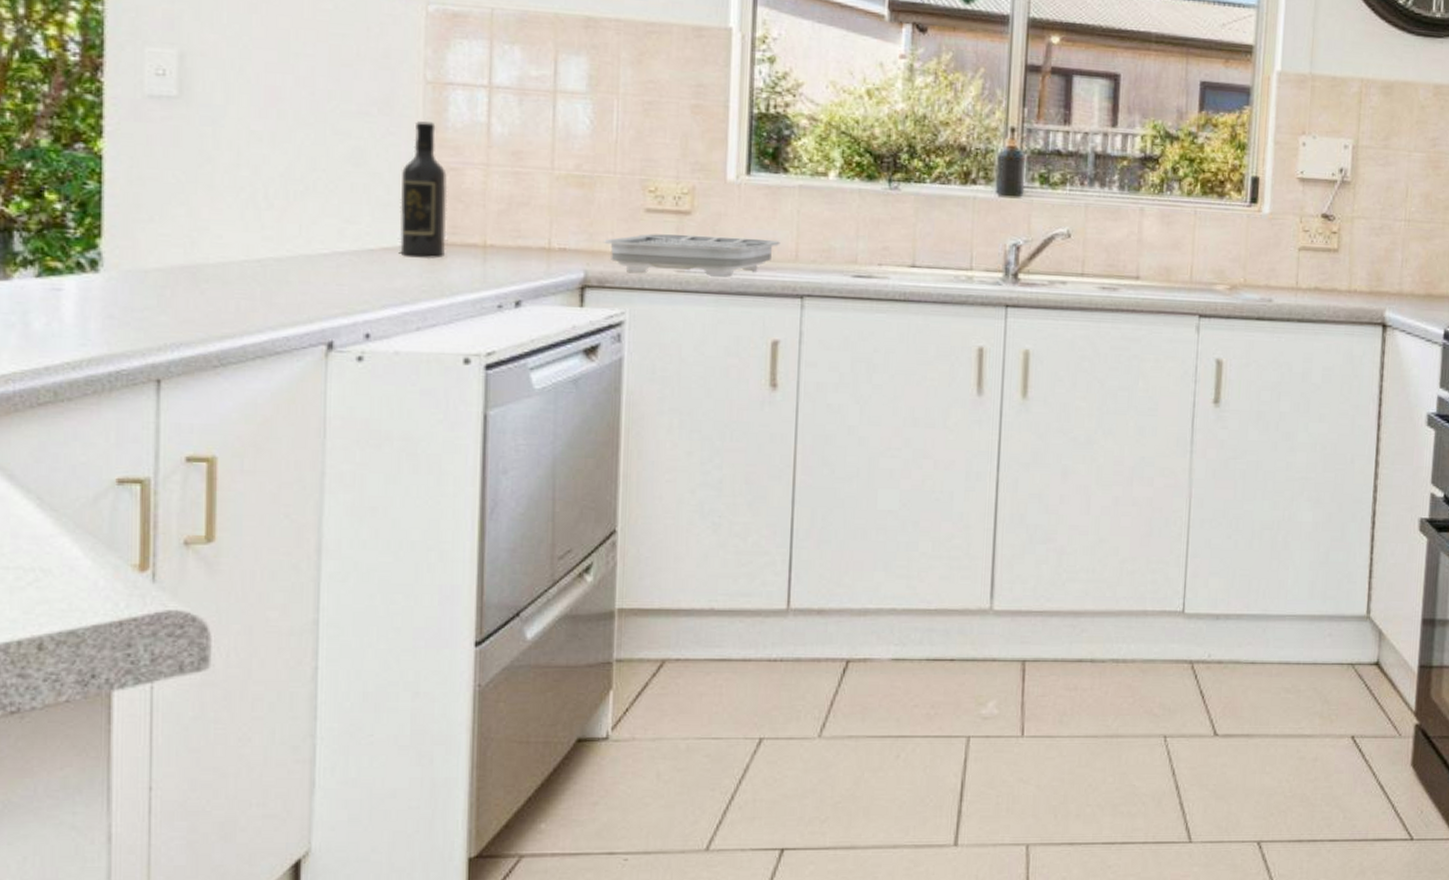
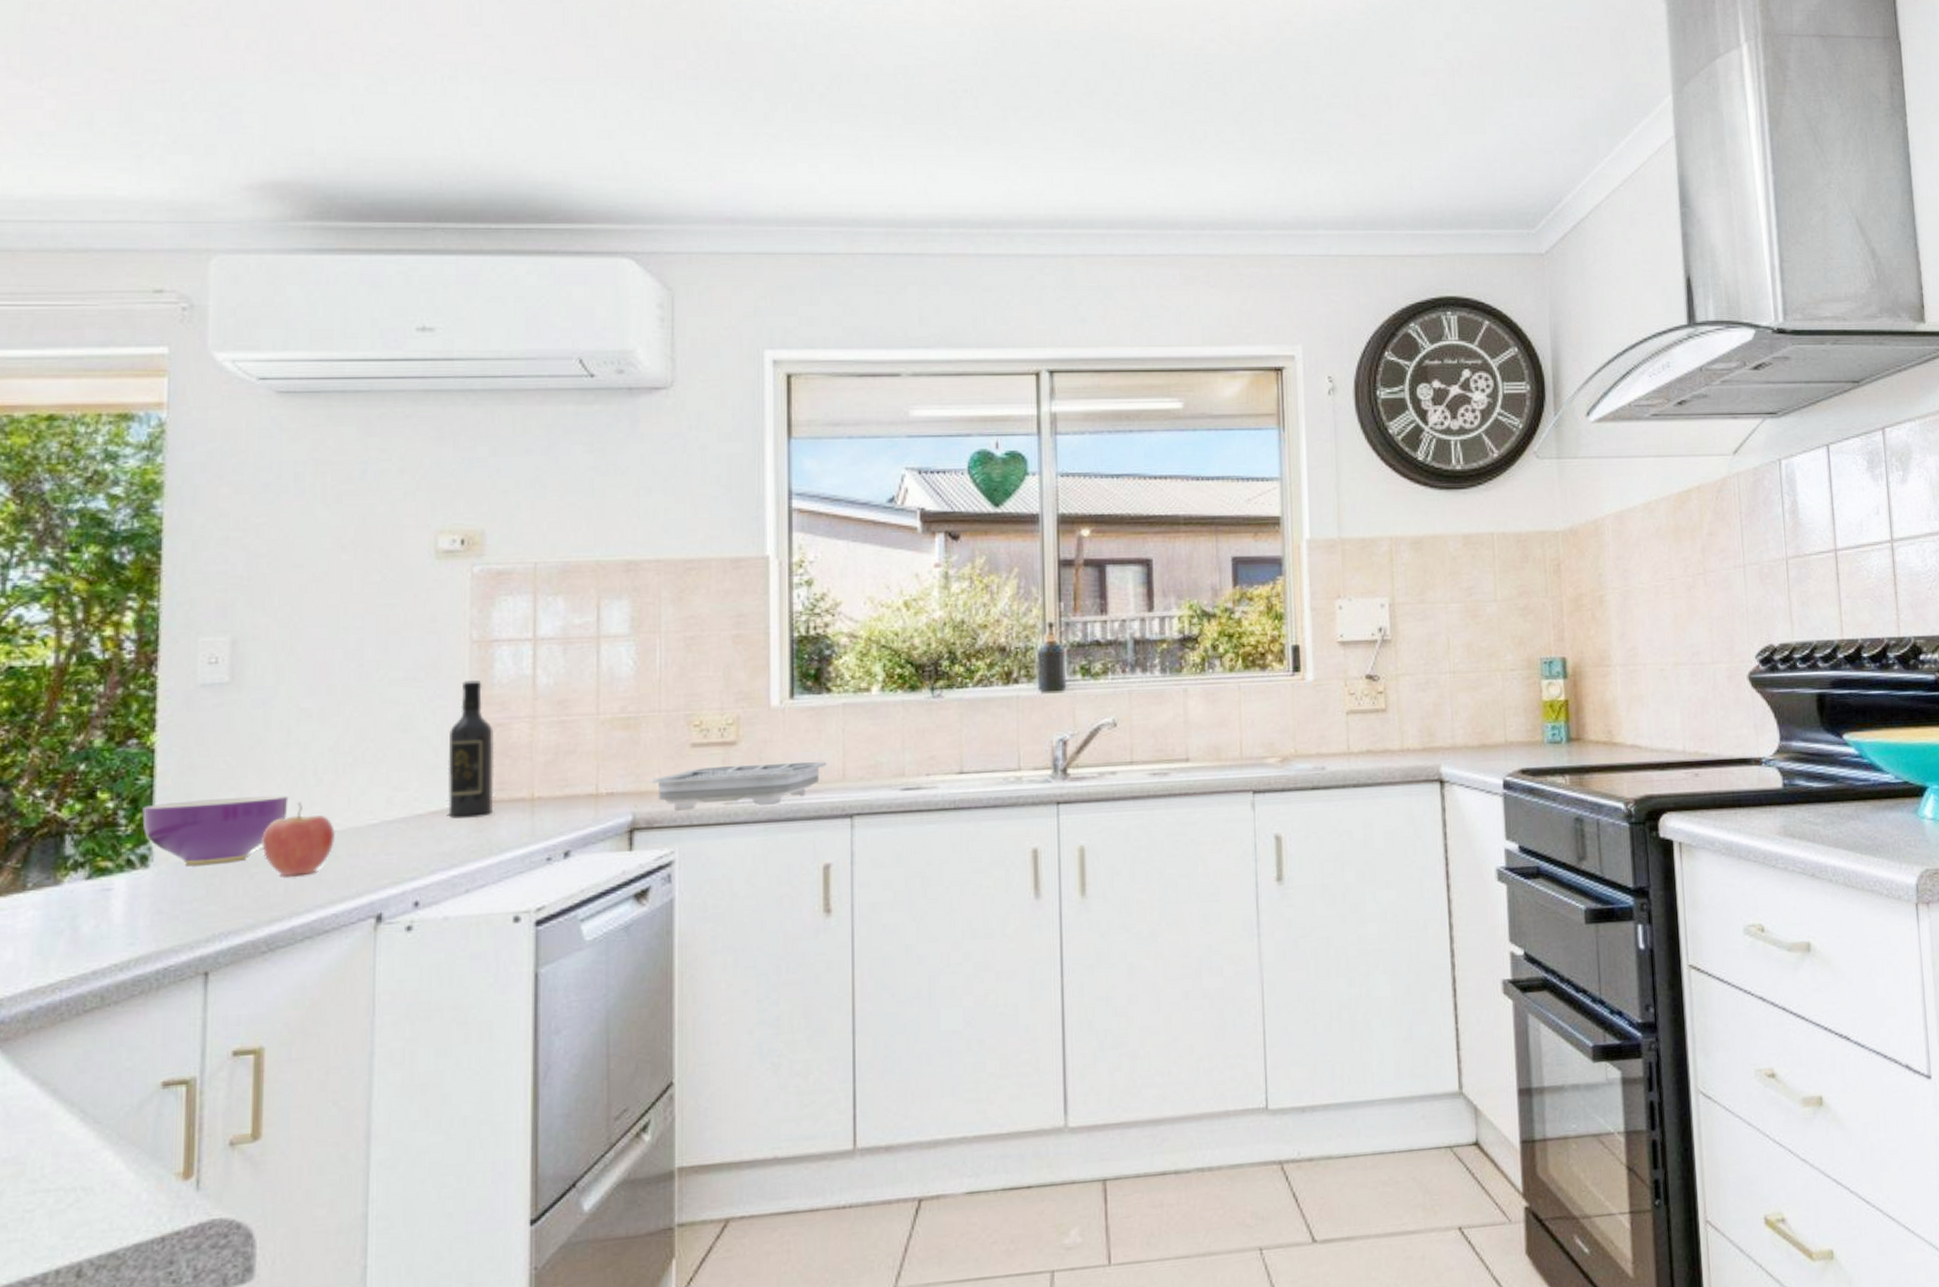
bowl: none [91,210,239,277] -> present [142,795,289,867]
fruit: none [212,224,286,297] -> present [262,802,335,877]

